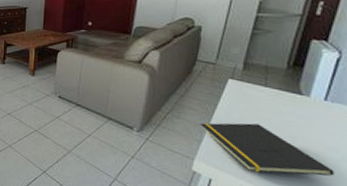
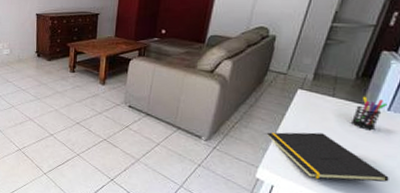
pen holder: none [286,85,324,120] -> present [350,96,388,130]

